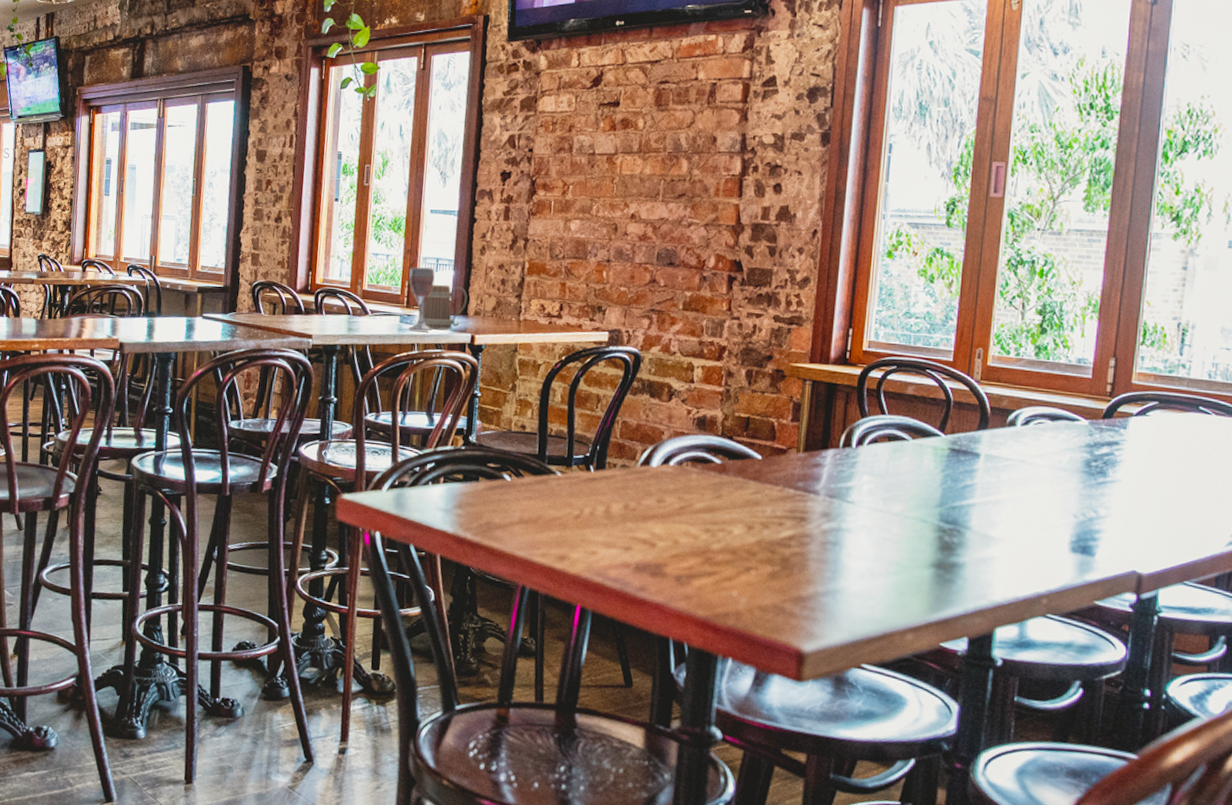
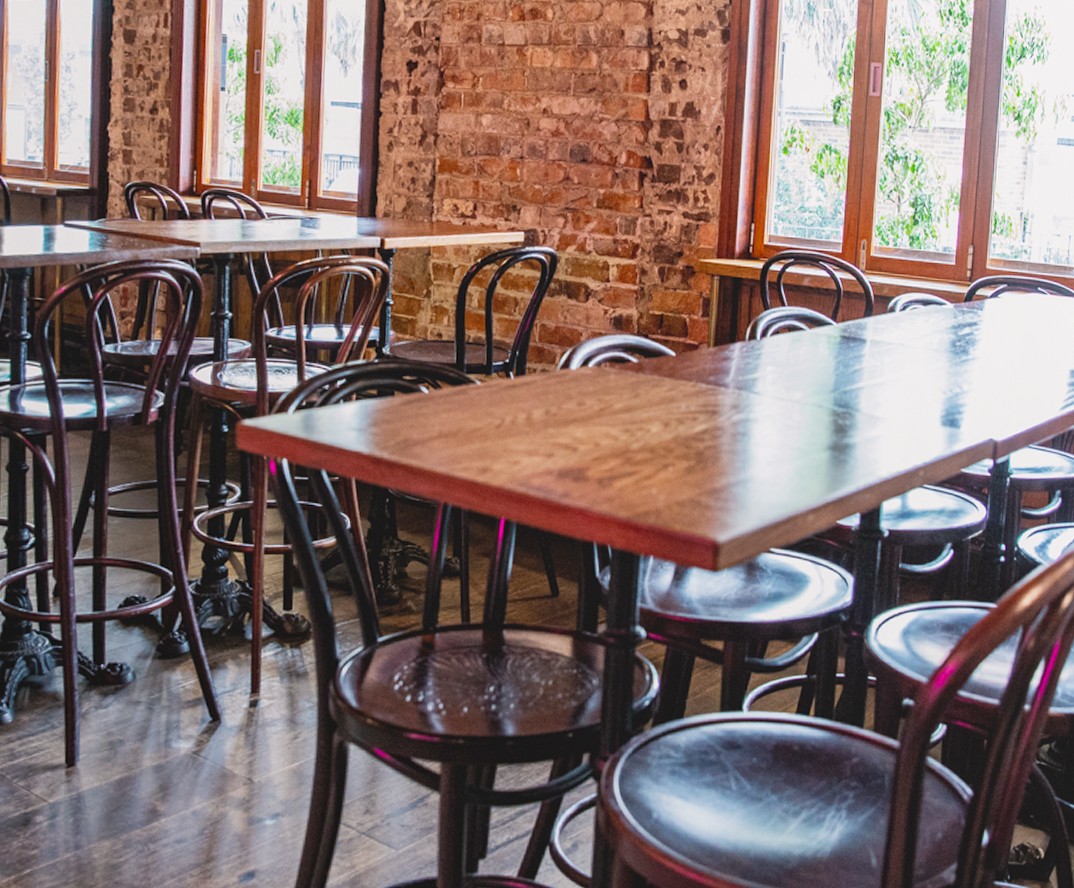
cup: present [408,267,435,332] -> none [309,165,339,237]
beer mug: present [421,284,467,330] -> none [325,183,375,234]

